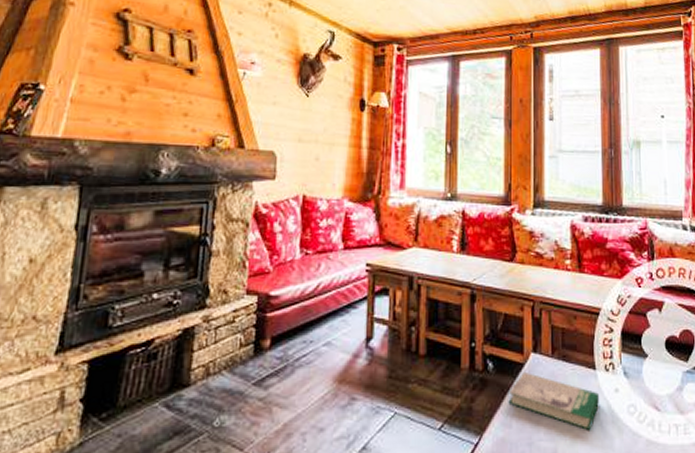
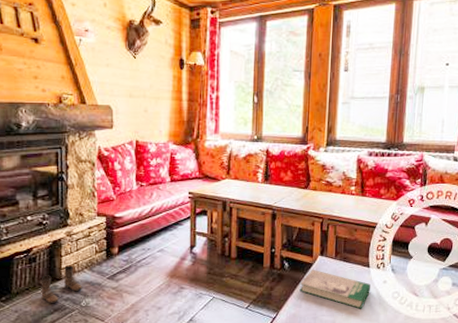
boots: none [157,364,218,424] -> present [41,265,83,304]

